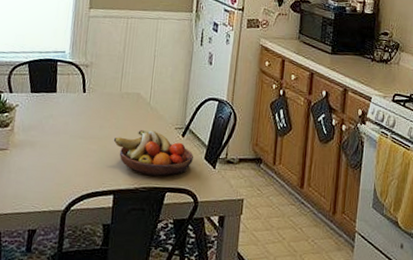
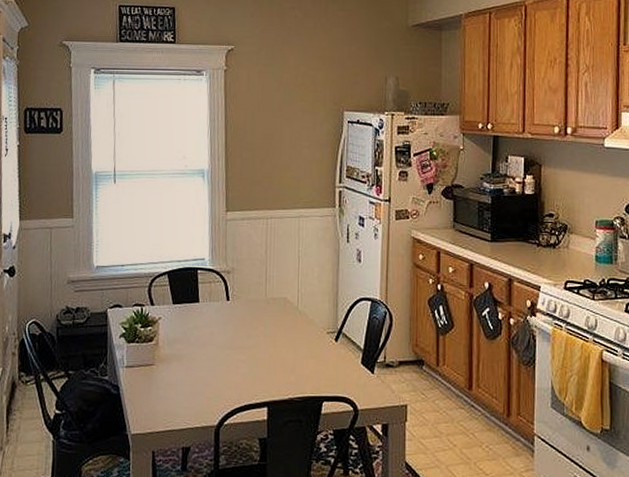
fruit bowl: present [113,129,193,176] -> none [262,336,349,384]

